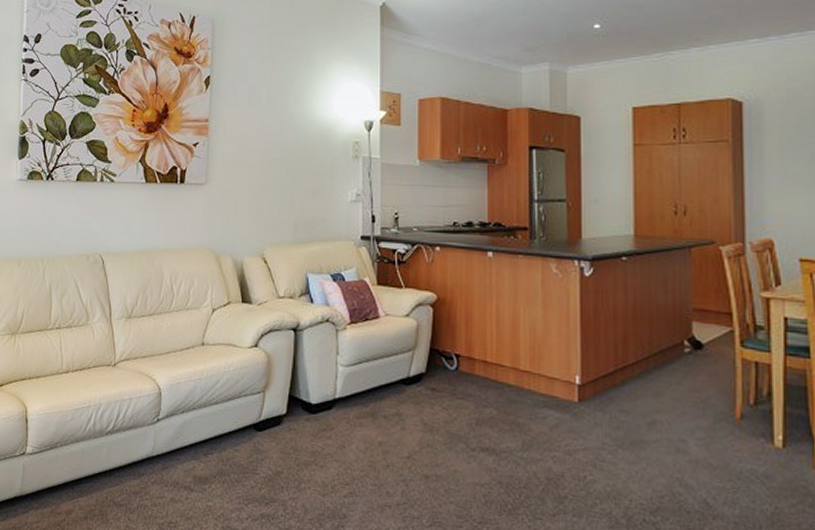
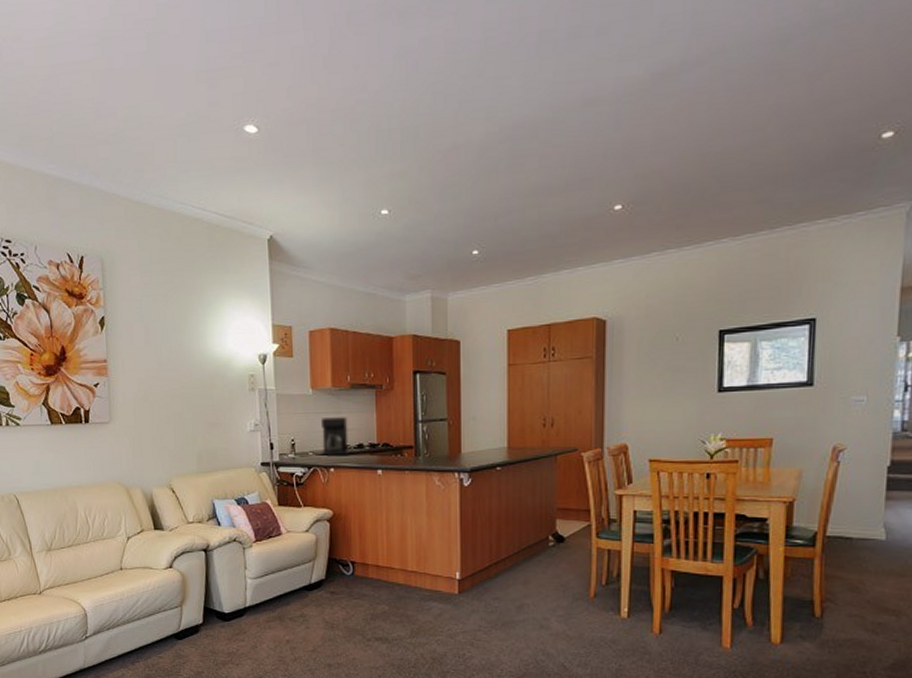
coffee maker: none [425,191,458,233] -> present [320,417,350,455]

